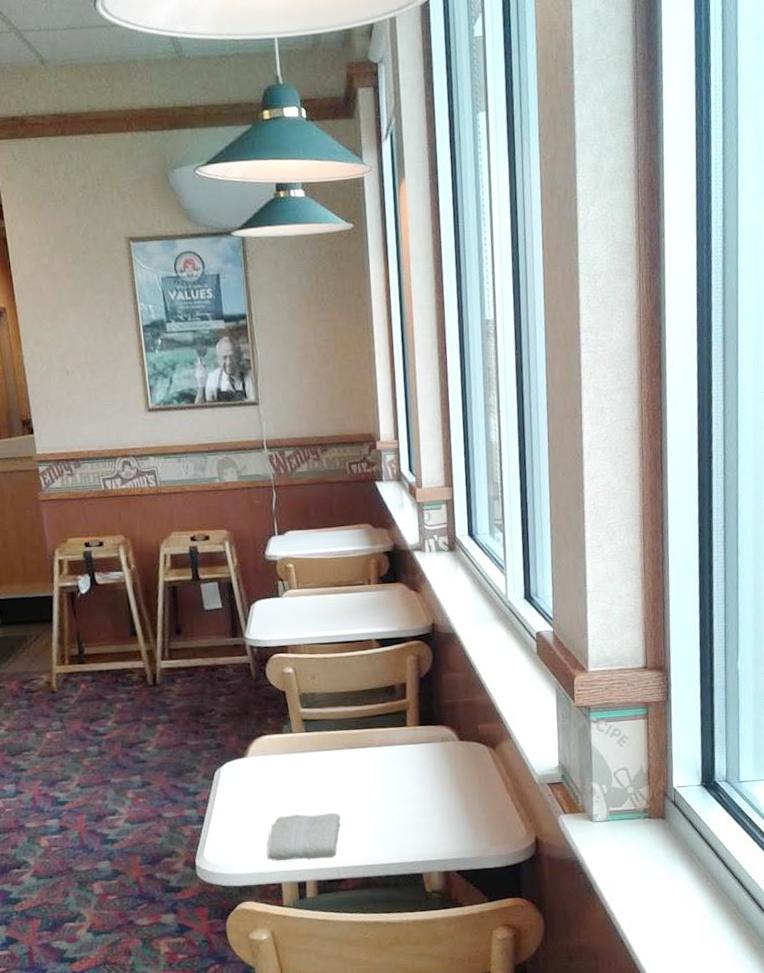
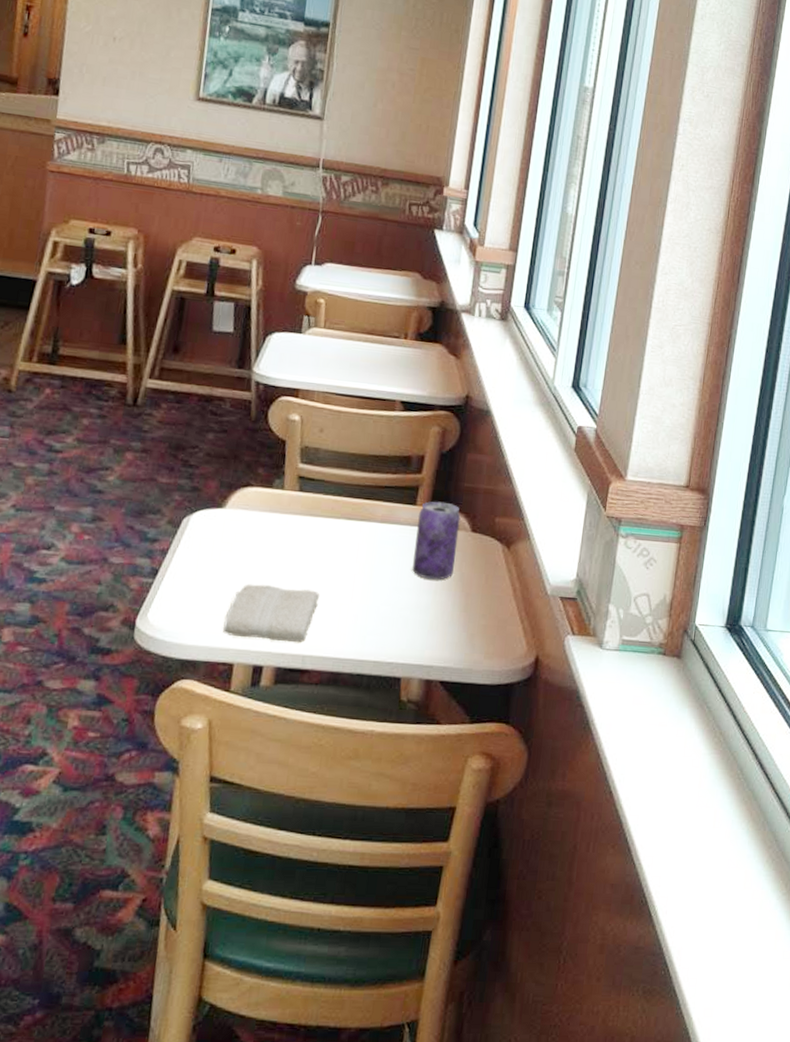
beverage can: none [410,719,450,788] -> present [412,501,461,580]

